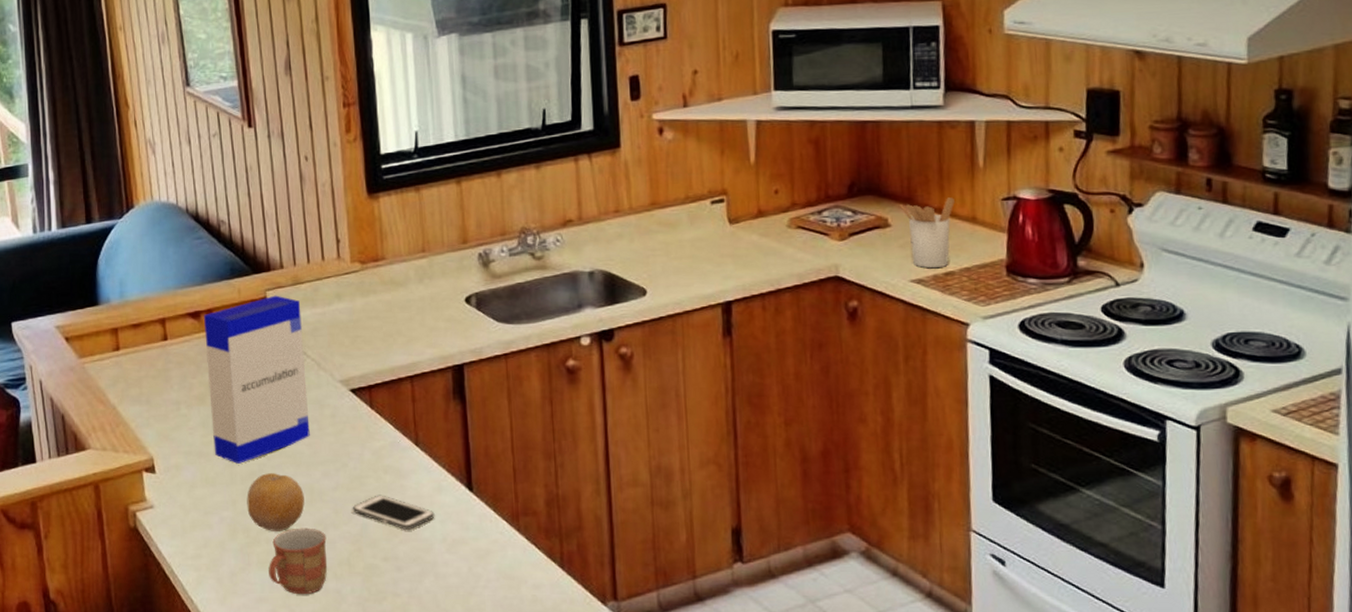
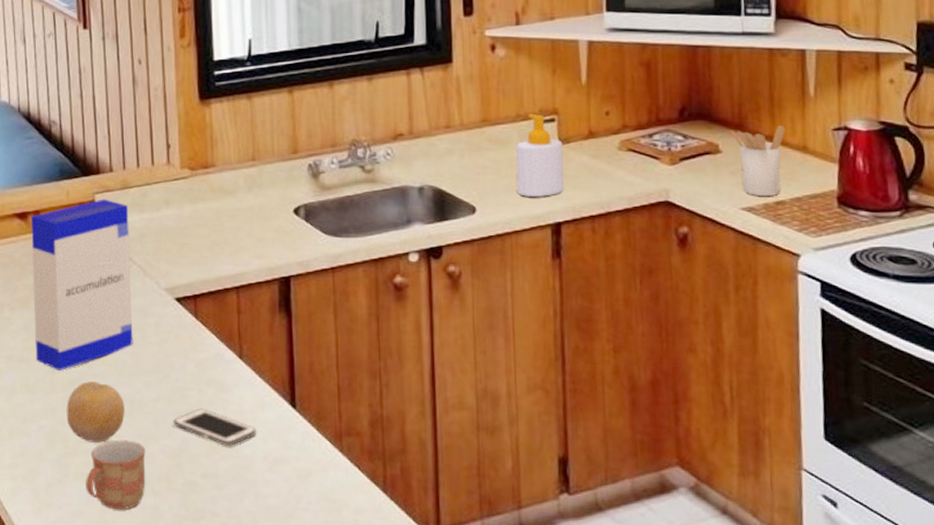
soap bottle: none [685,194,734,277] -> present [516,113,564,197]

